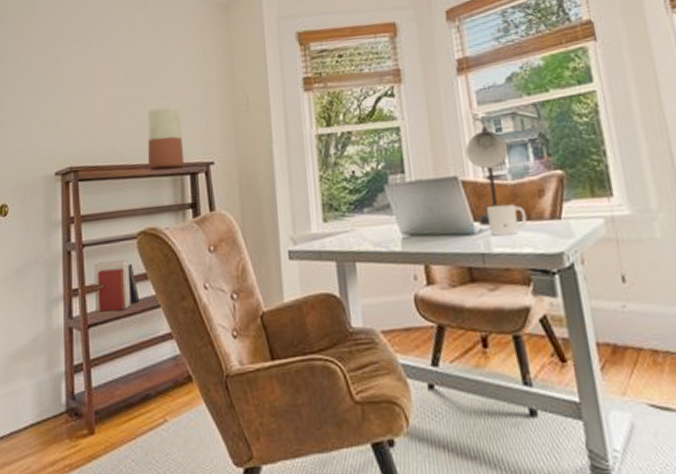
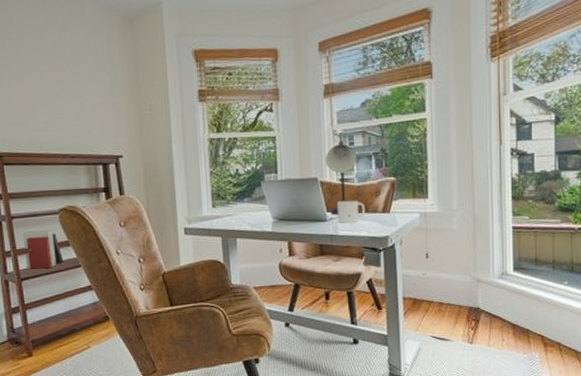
vase: present [147,108,185,172] -> none [63,107,97,160]

